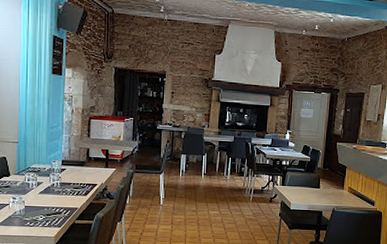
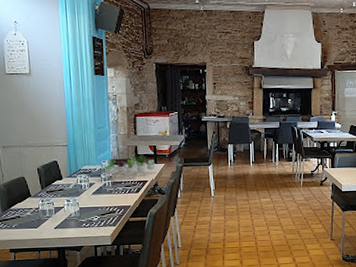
succulent plant: none [51,156,107,177] -> present [102,153,156,175]

